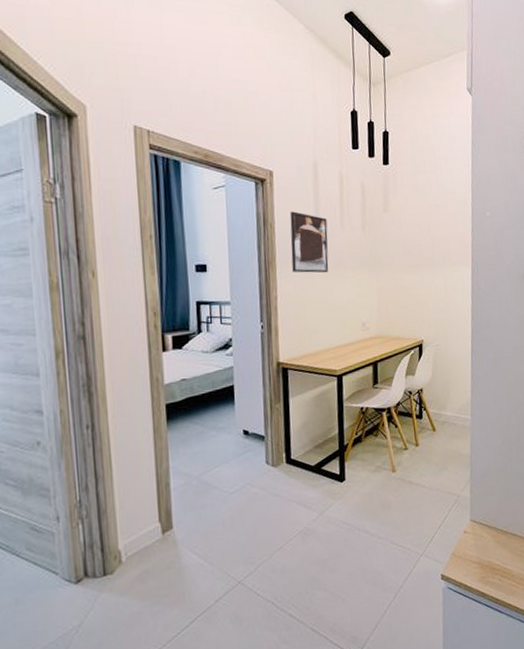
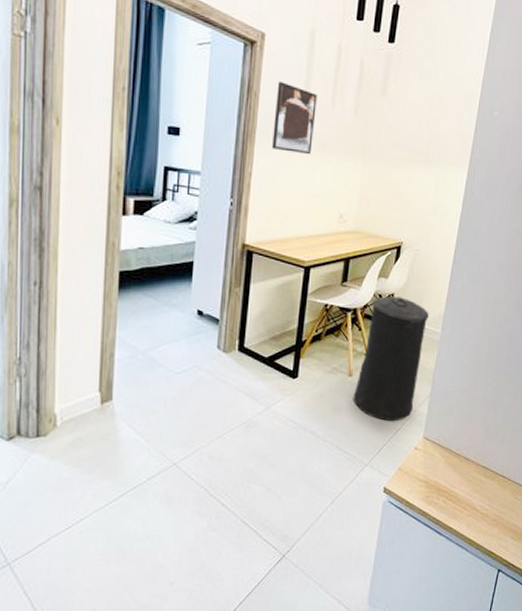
trash can: none [399,390,458,510] -> present [352,296,429,422]

